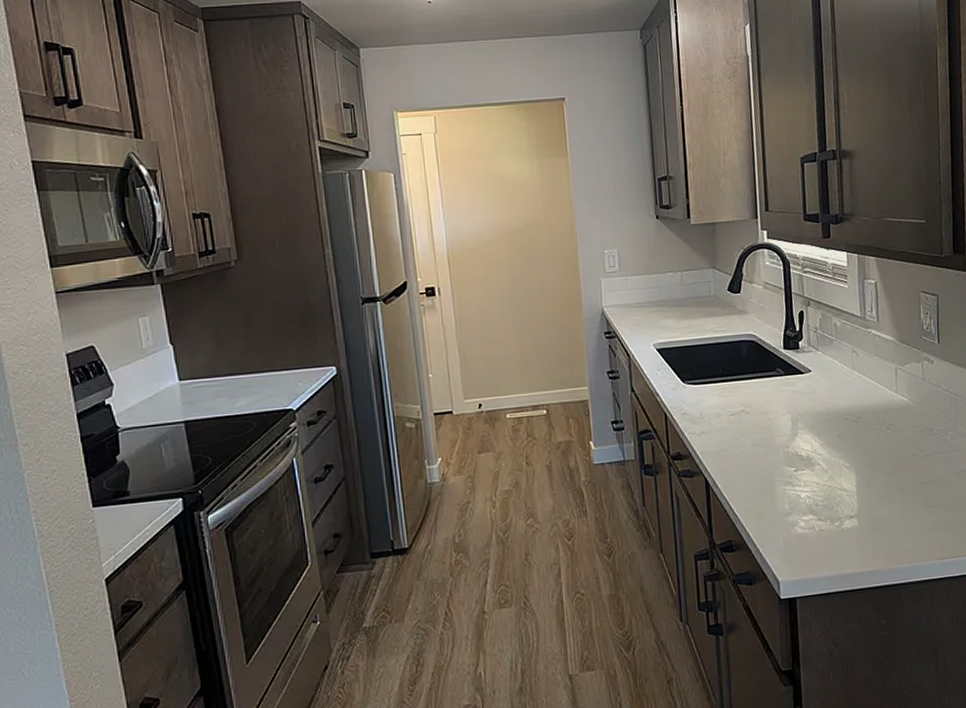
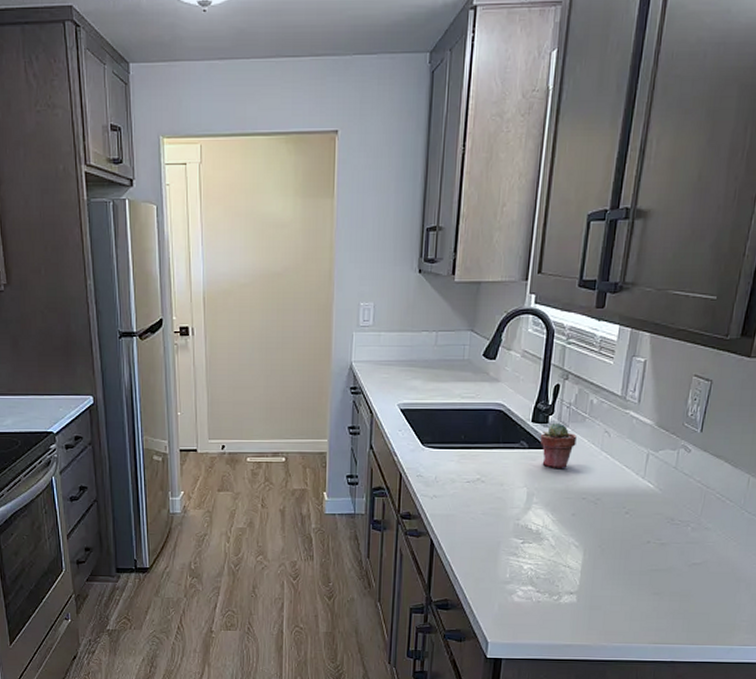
potted succulent: none [794,347,829,392] -> present [540,422,577,468]

